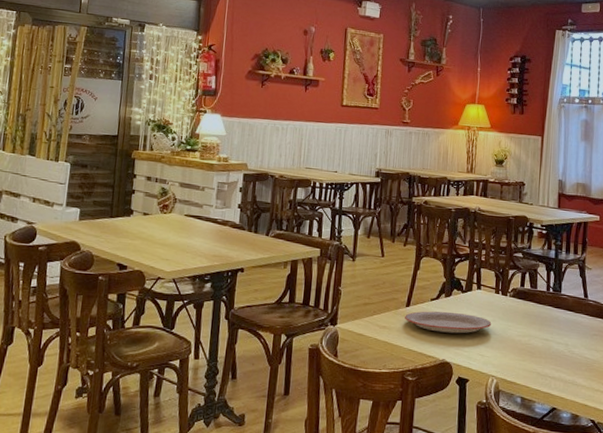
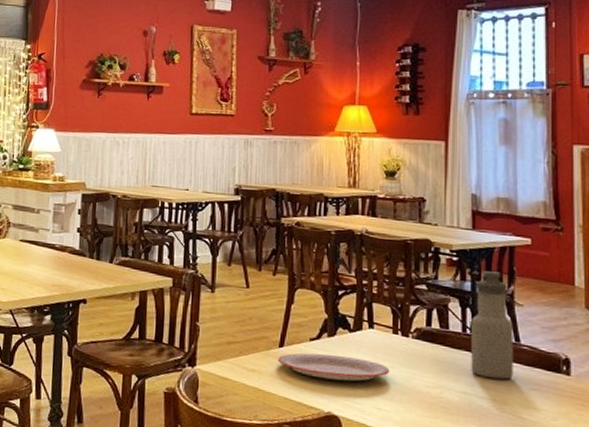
water bottle: none [552,242,584,328] -> present [471,271,513,380]

